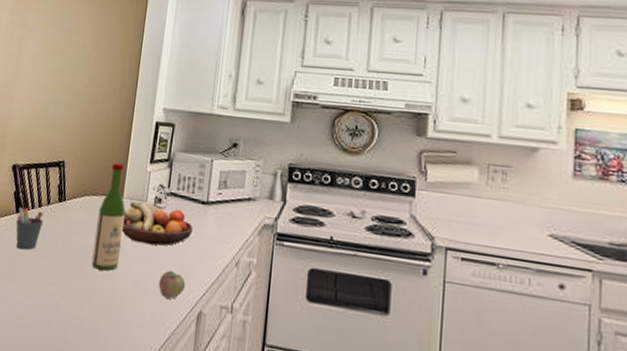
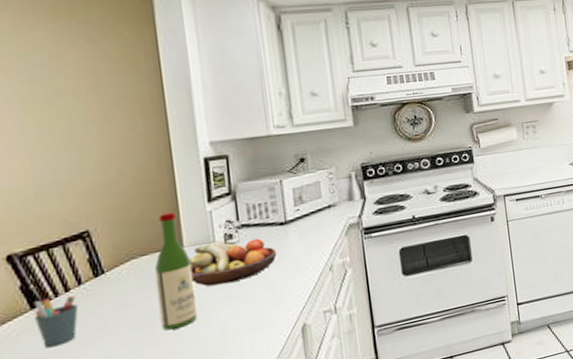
apple: present [158,270,186,299] -> none [251,298,283,327]

